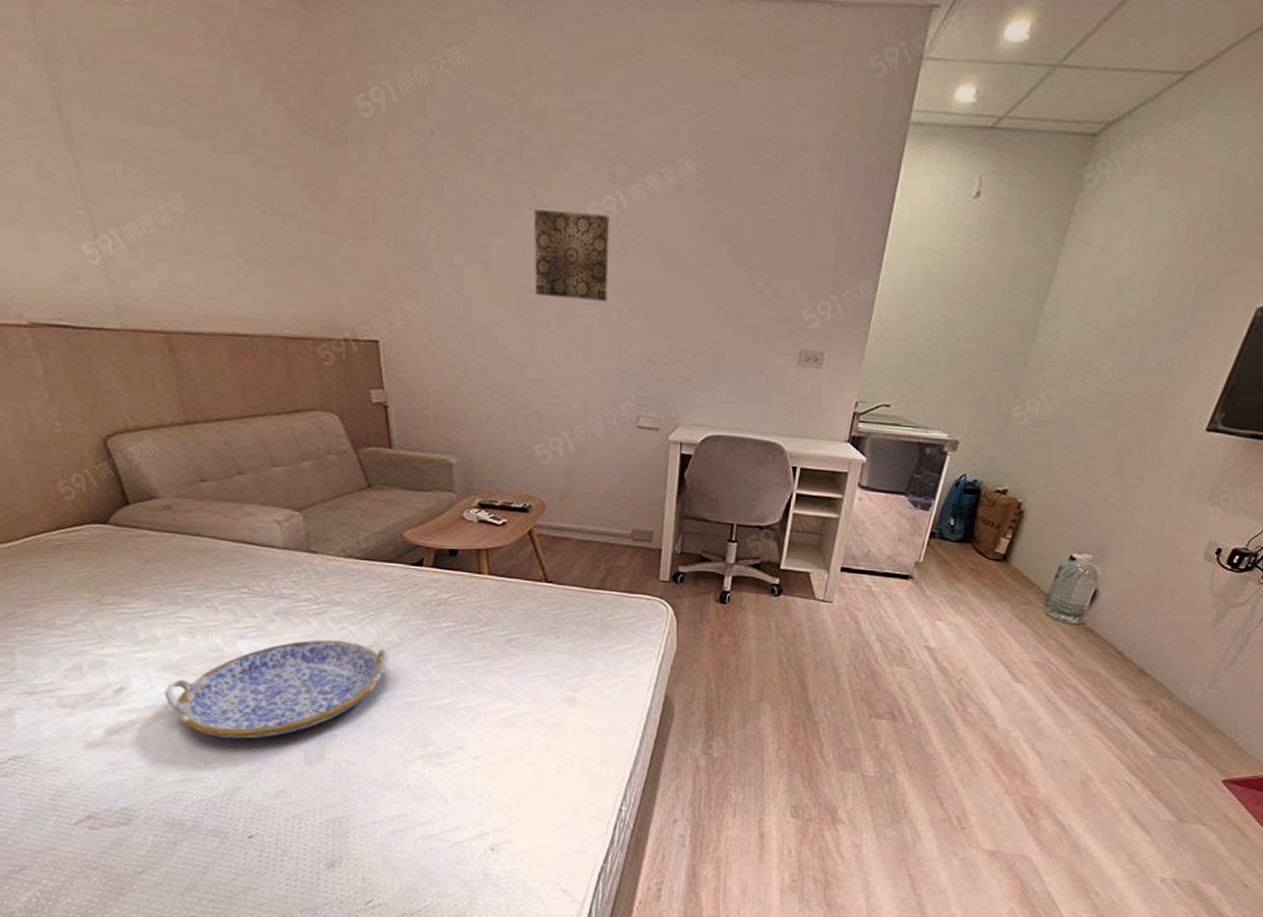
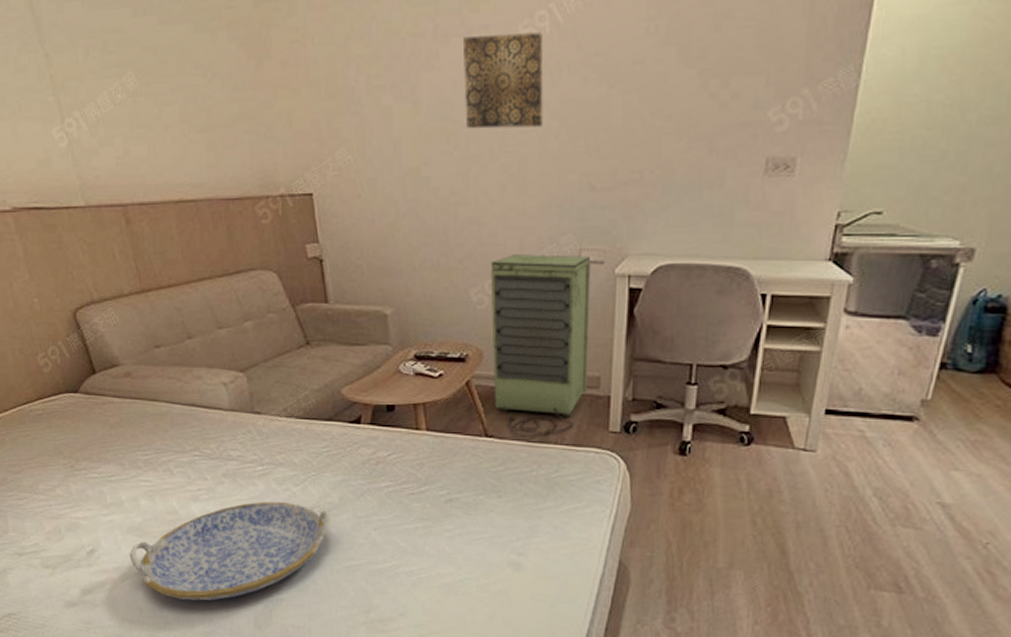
storage cabinet: none [554,416,648,583] -> present [490,254,591,437]

